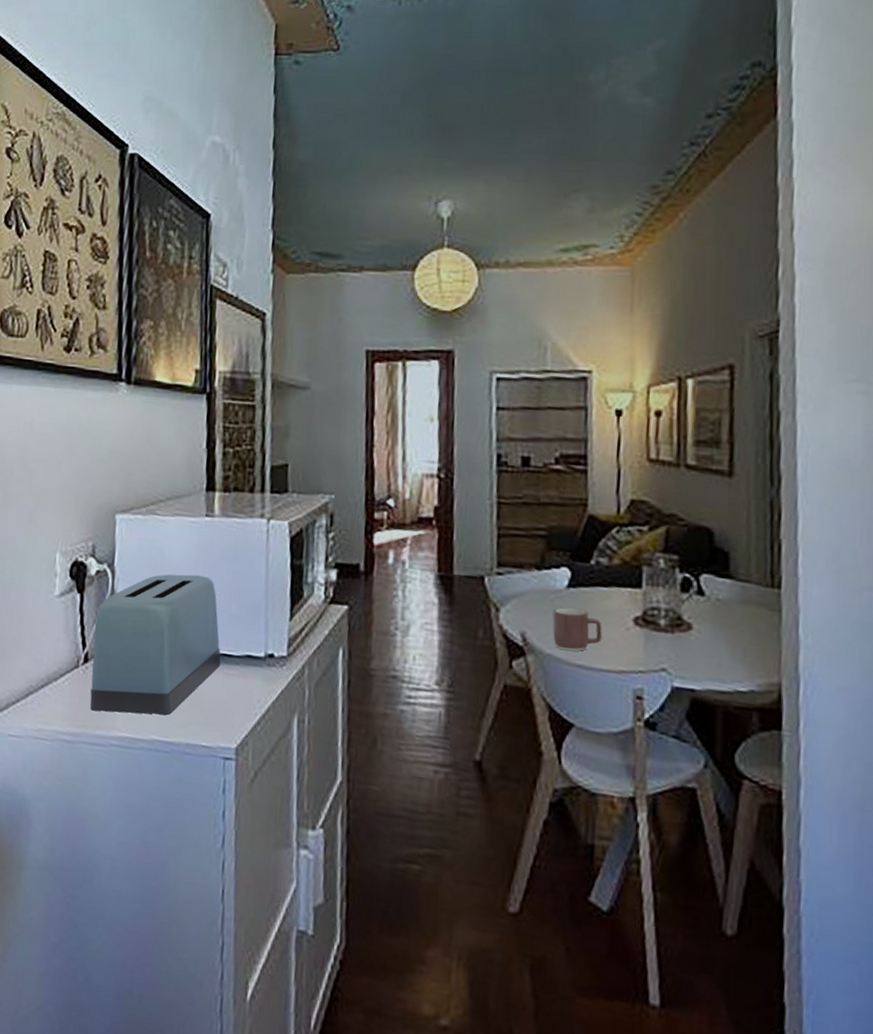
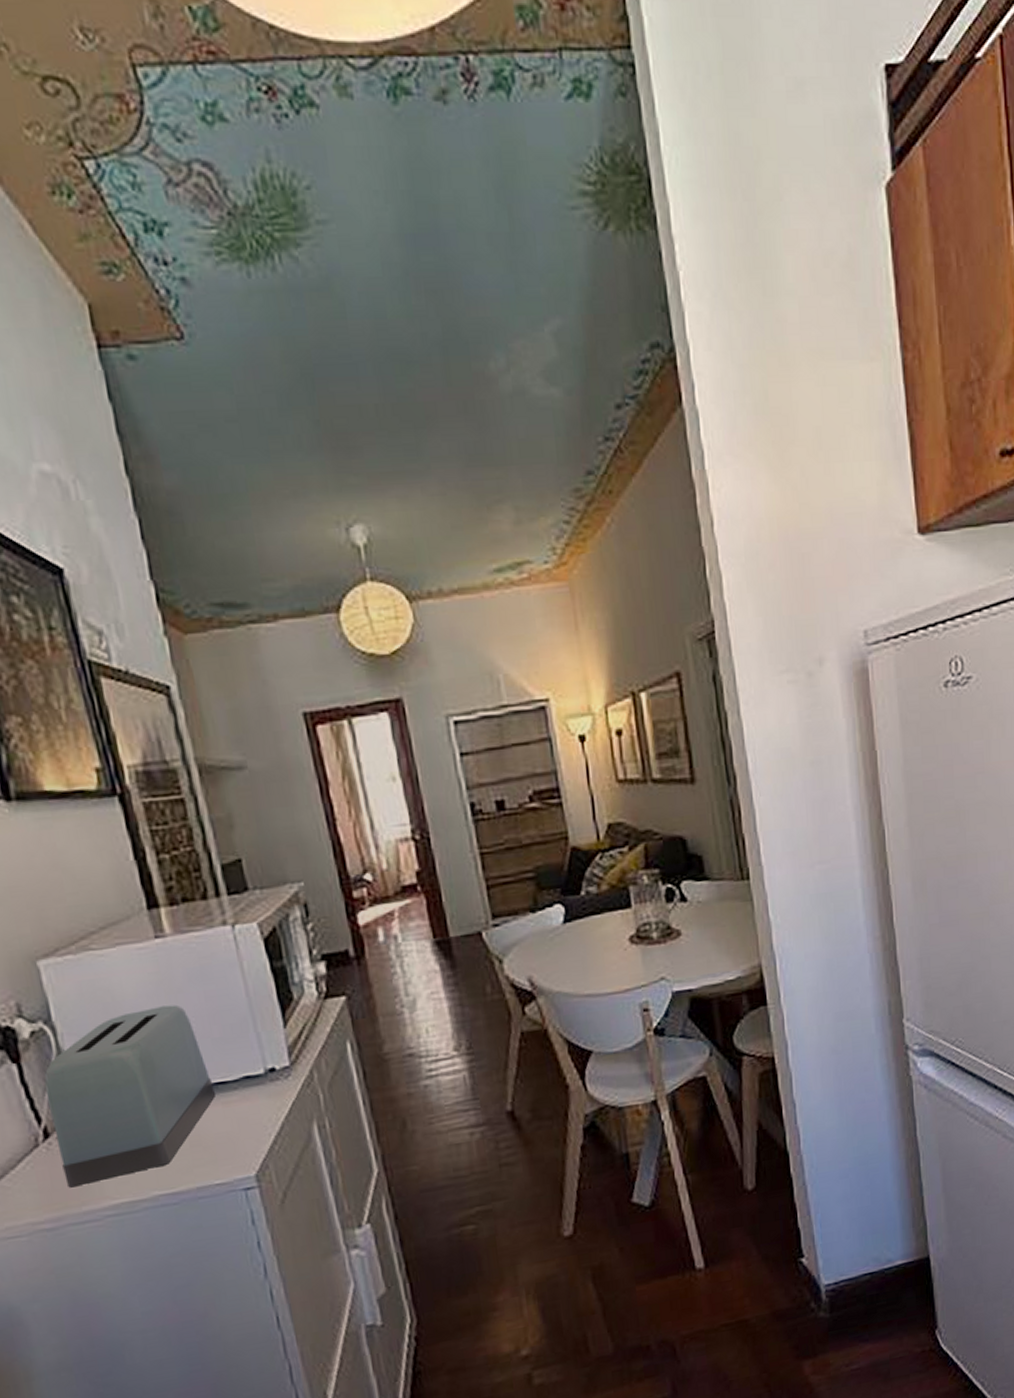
mug: present [552,607,603,652] -> none [554,940,604,985]

